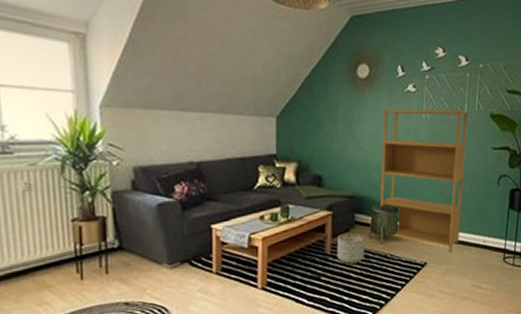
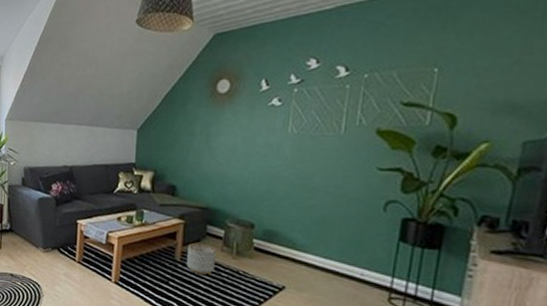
bookshelf: present [379,109,468,251] -> none [234,123,346,279]

